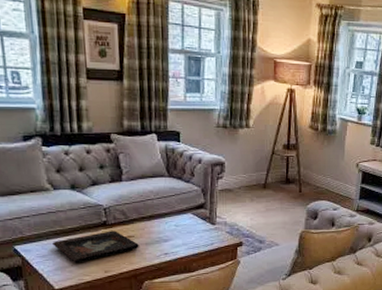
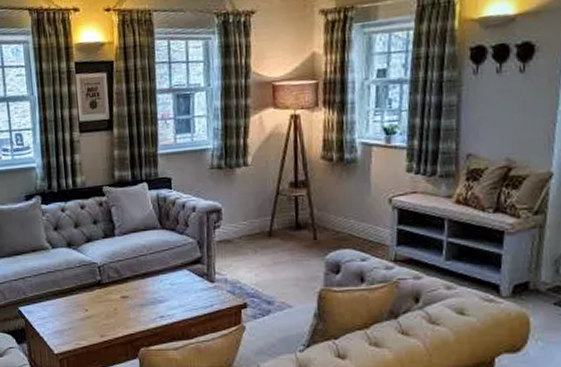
decorative tray: present [52,230,139,264] -> none [52,290,134,326]

